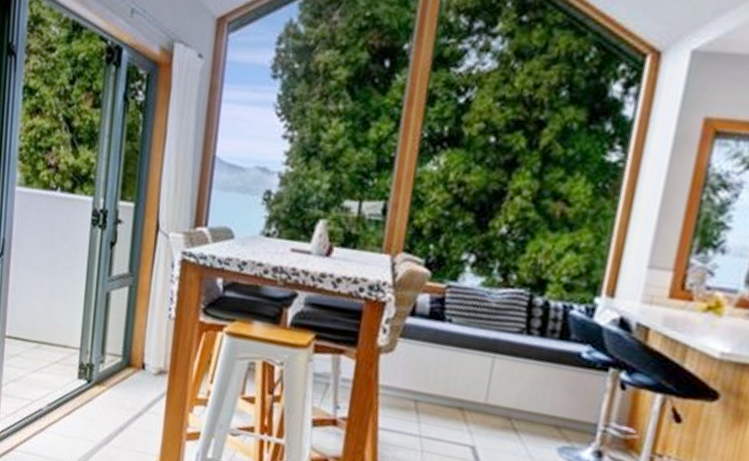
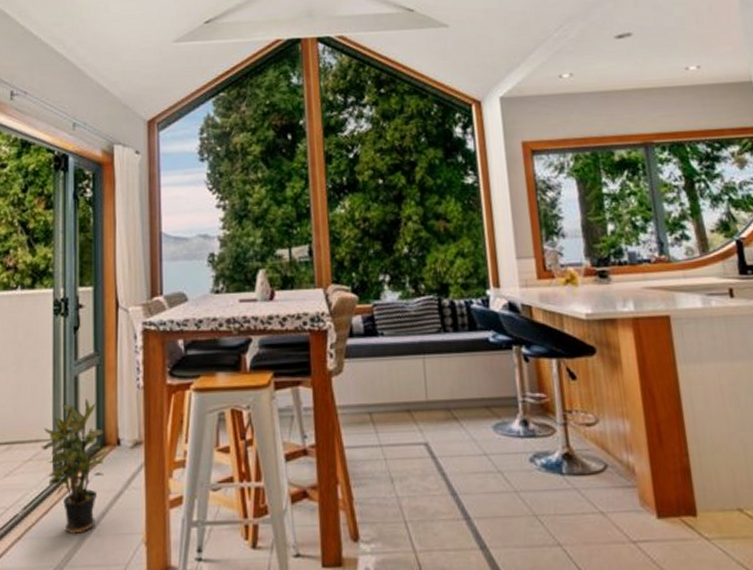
potted plant: none [69,316,132,441] -> present [42,398,107,534]

